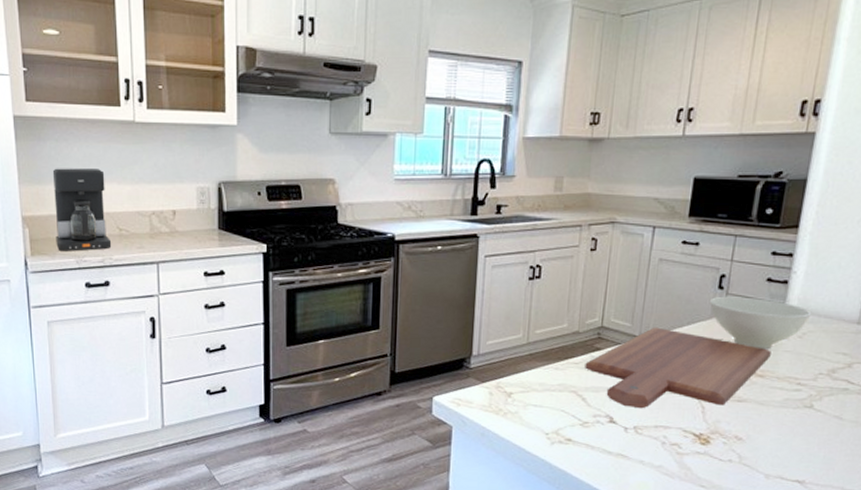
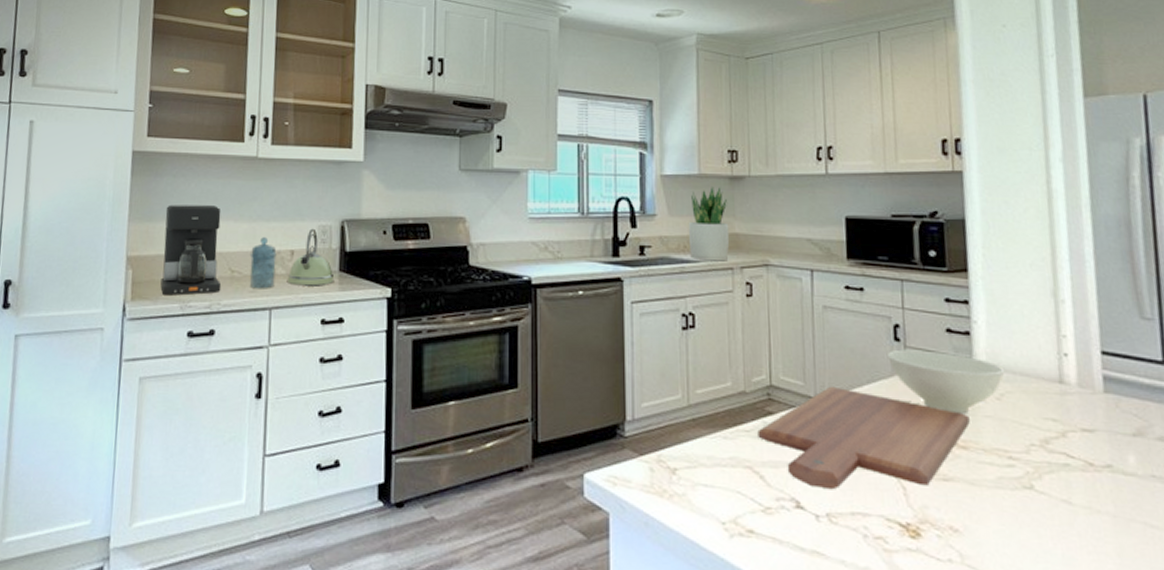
canister: none [135,198,160,246] -> present [249,237,277,289]
kettle: none [171,190,214,243] -> present [286,228,335,286]
planter: none [542,149,584,219] -> present [688,187,730,262]

